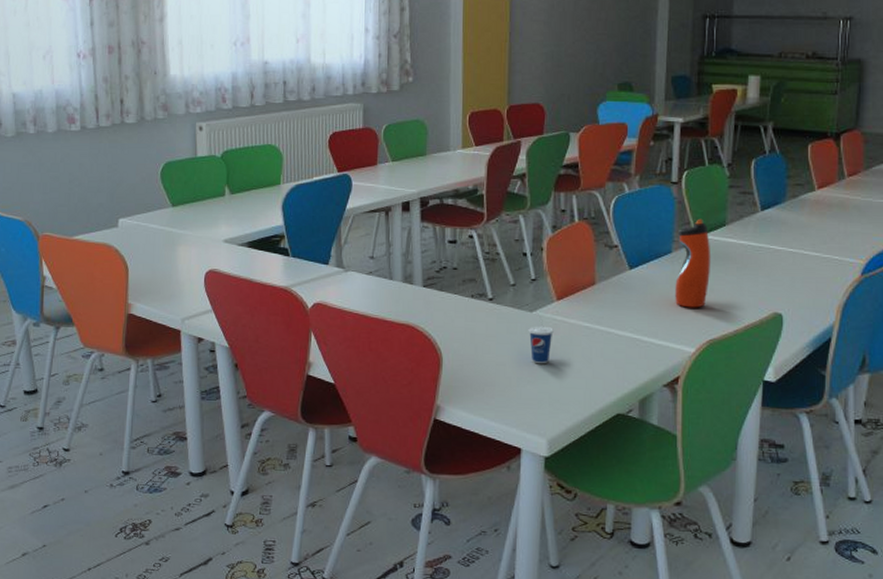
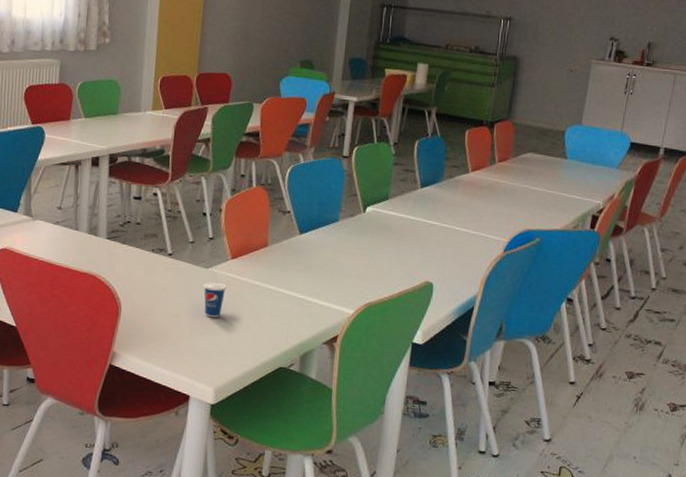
water bottle: present [675,218,711,308] -> none [339,191,374,274]

